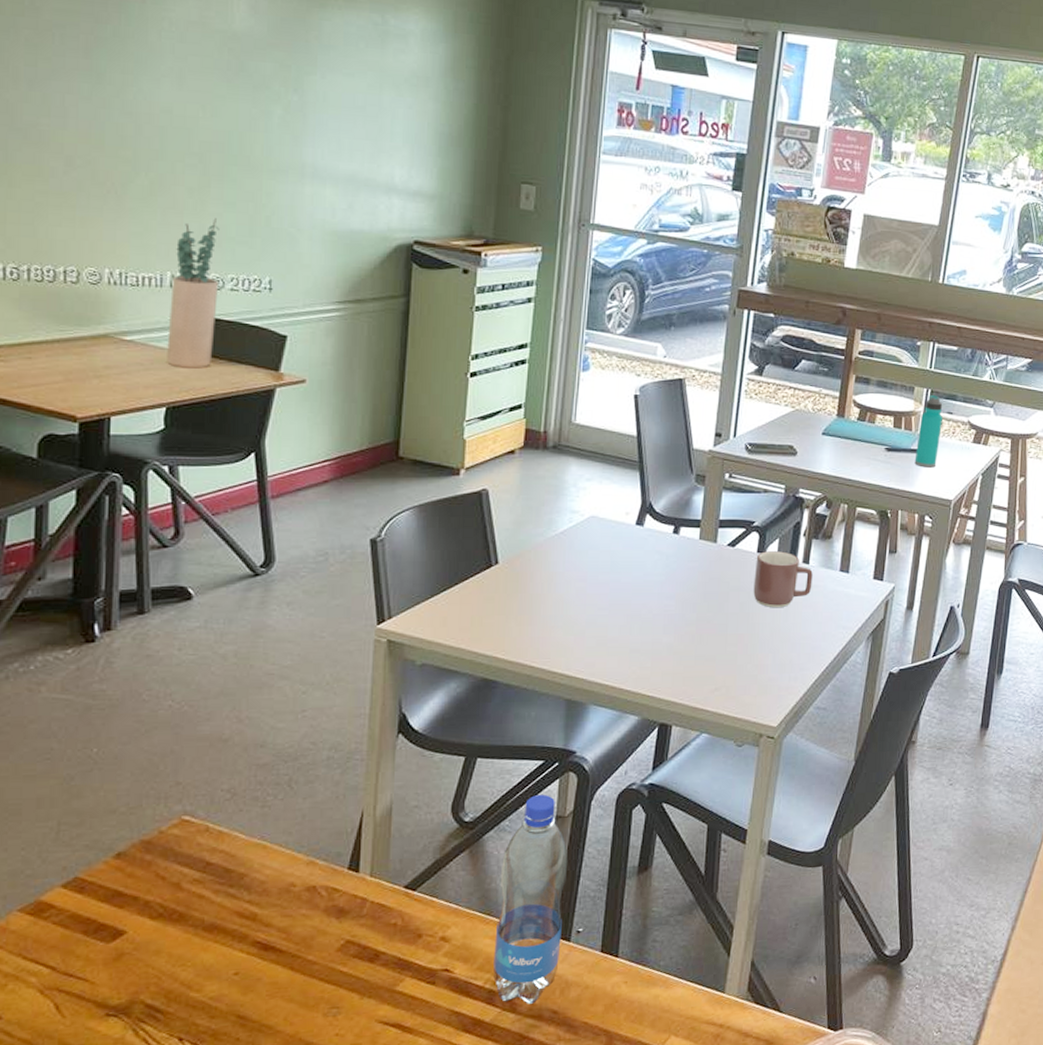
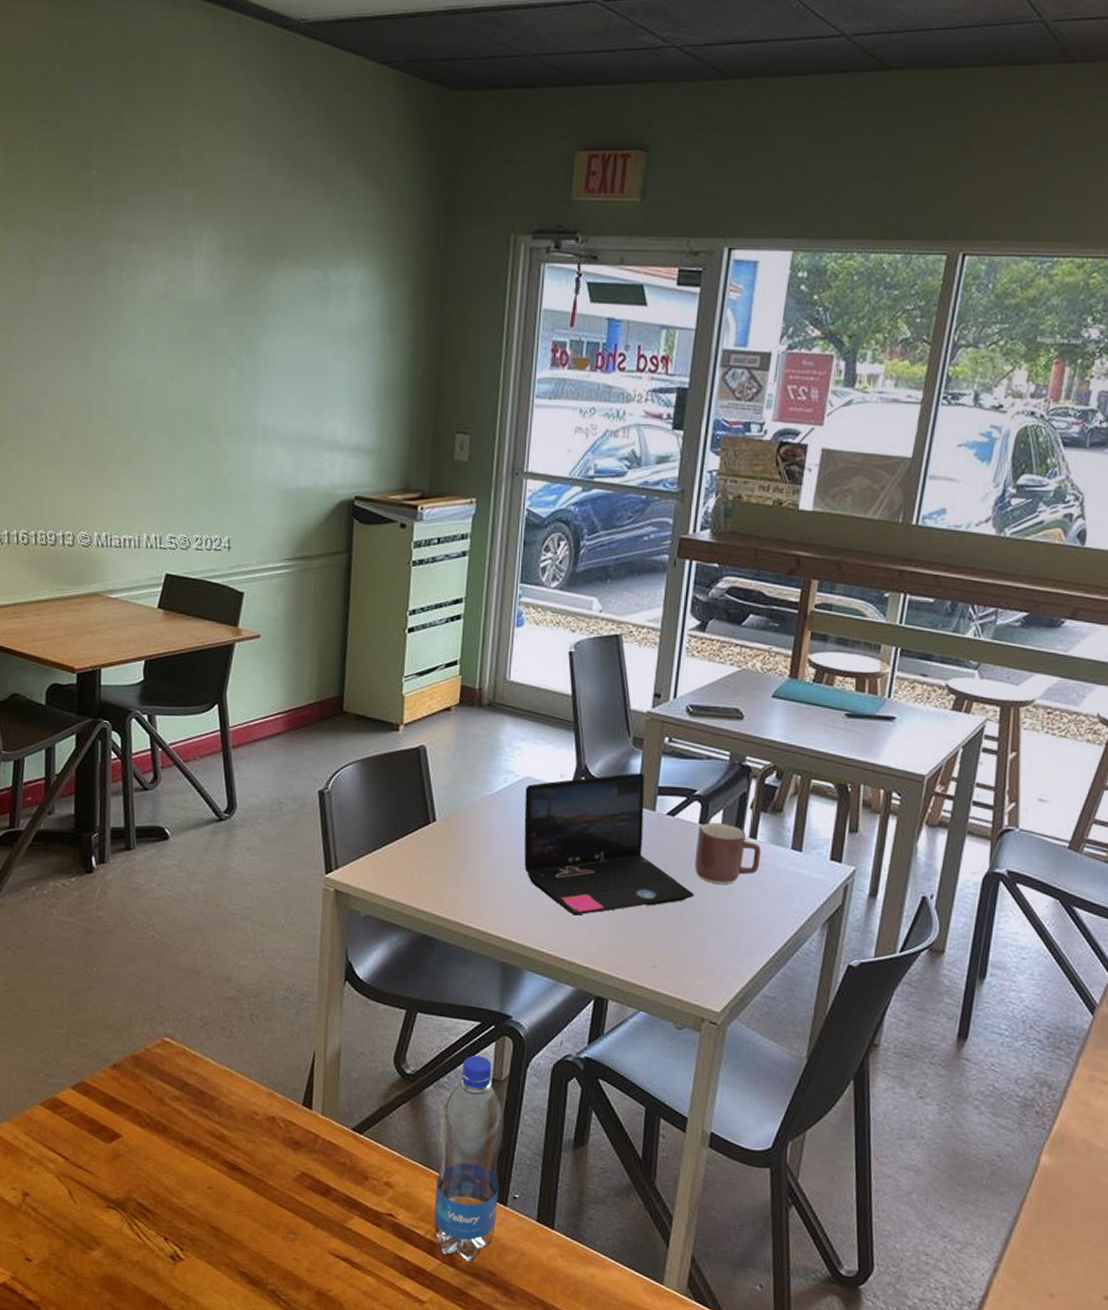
vase: present [167,218,220,369] -> none [145,481,186,624]
laptop: none [589,508,753,647] -> present [523,773,695,916]
water bottle: present [914,394,943,468] -> none [880,653,916,738]

